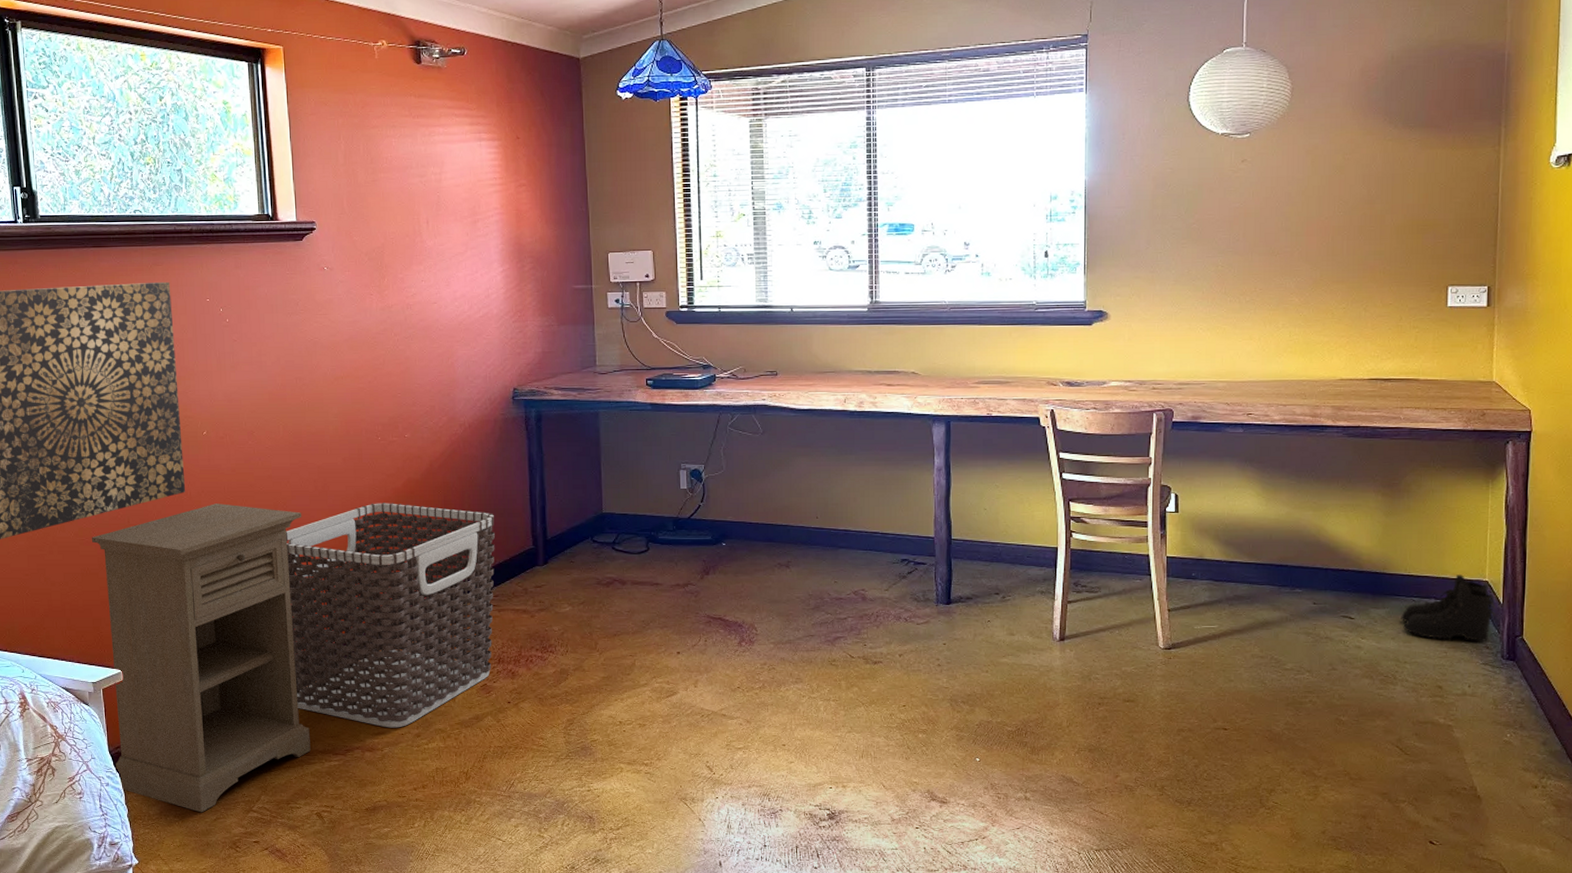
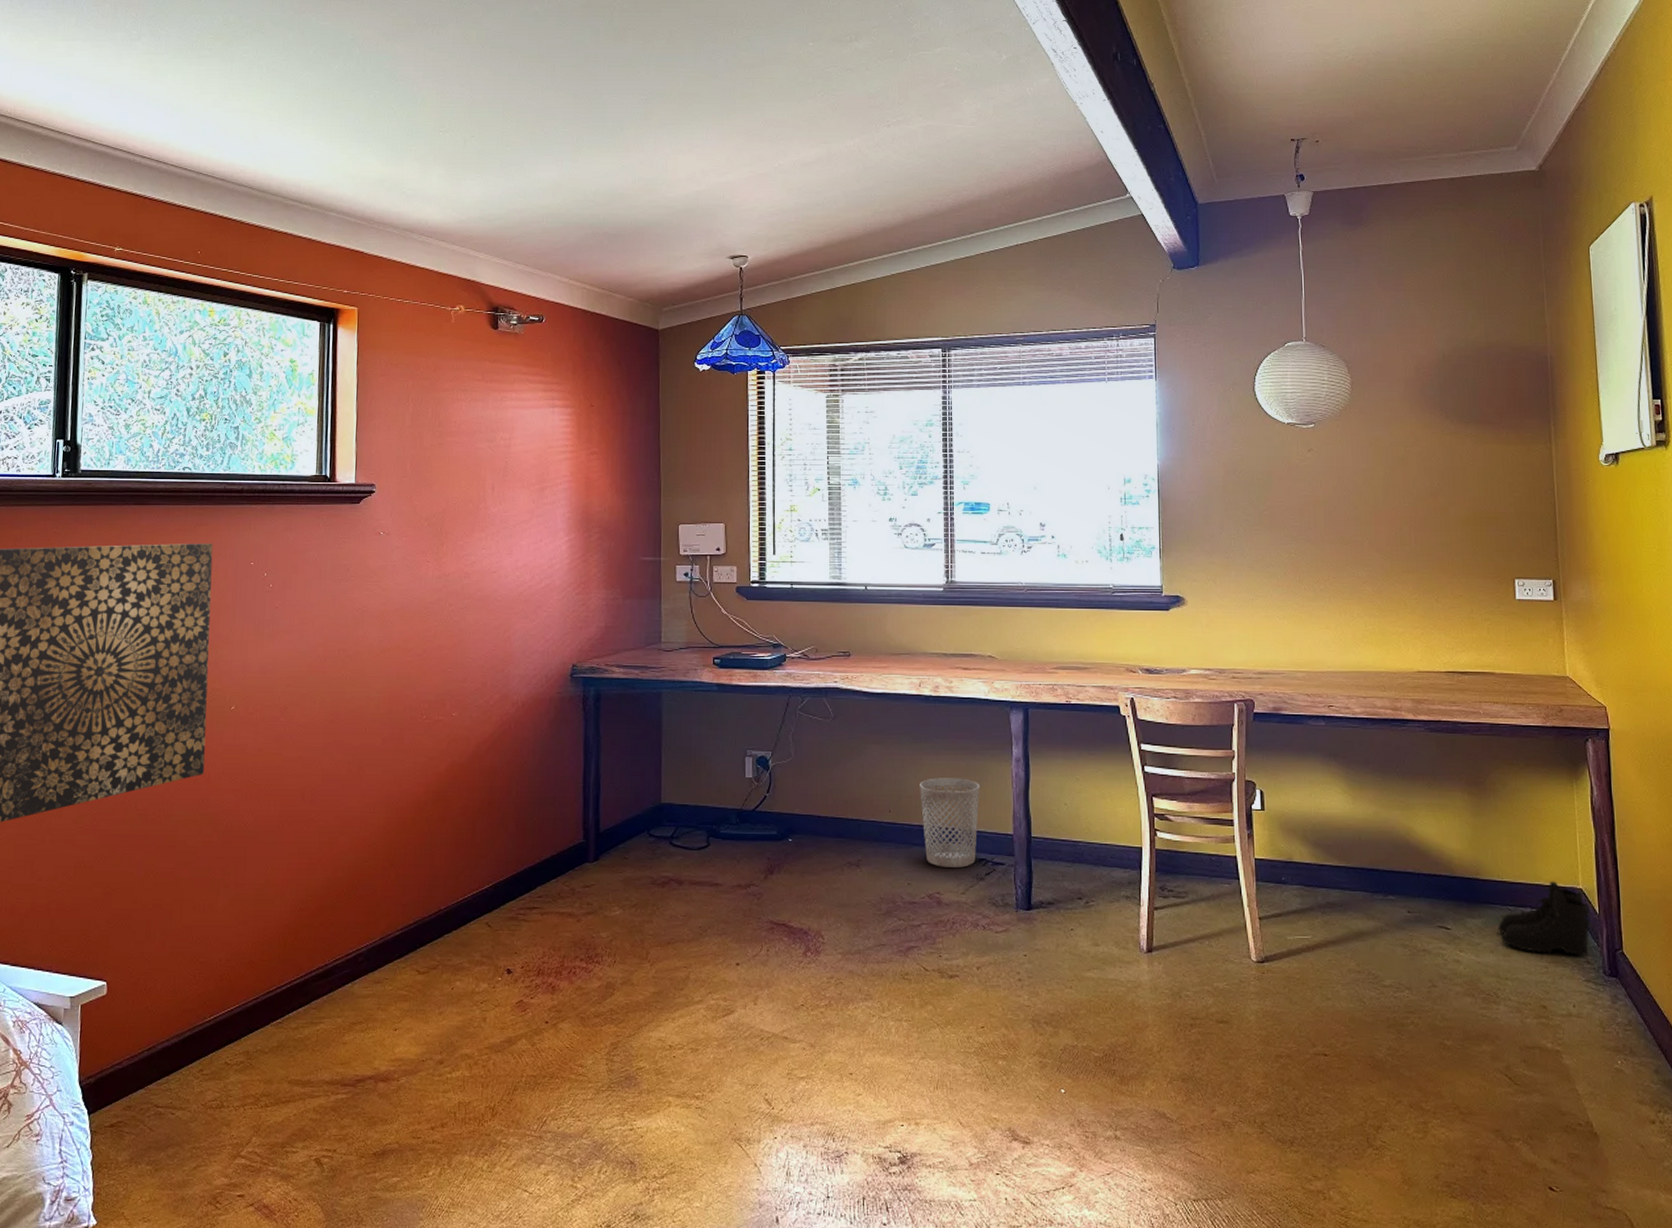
nightstand: present [91,503,311,813] -> none [84,787,332,1159]
clothes hamper: present [286,503,495,728] -> none [305,789,543,1053]
wastebasket: none [845,486,903,567] -> present [920,778,980,868]

